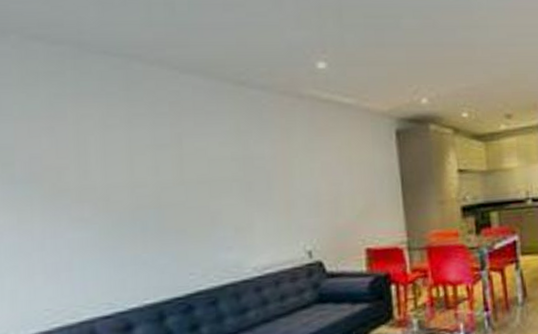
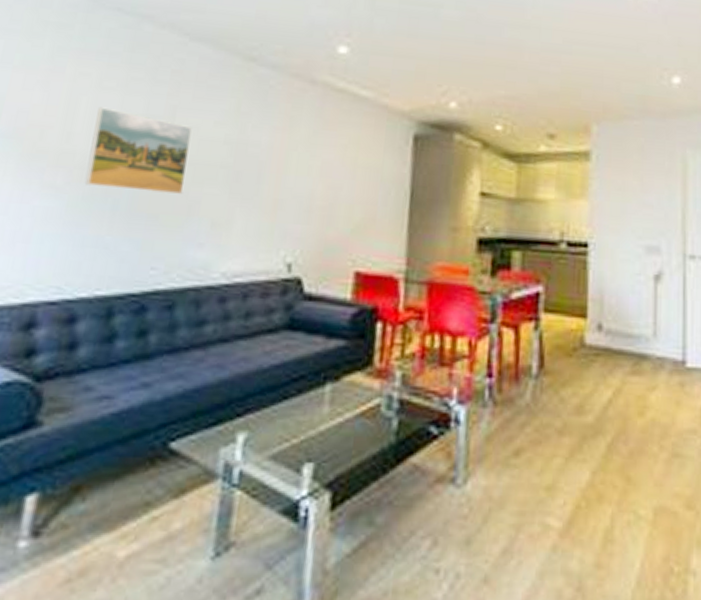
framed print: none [108,143,204,214] -> present [84,107,192,194]

